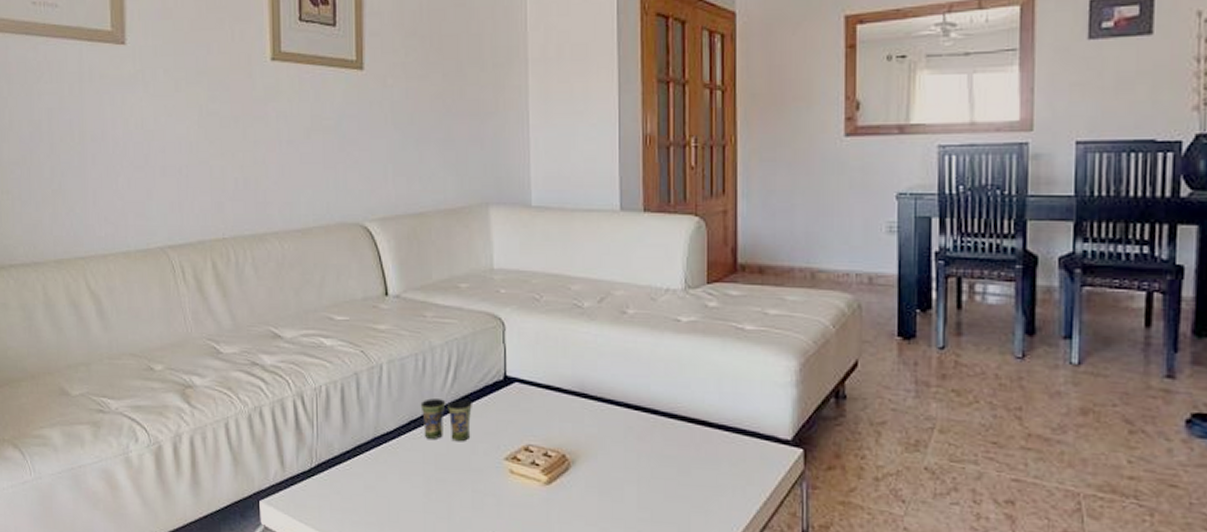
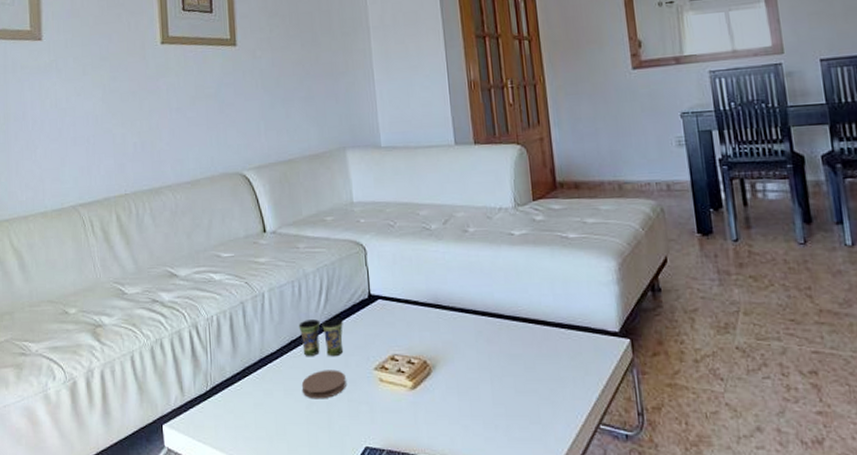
coaster: none [420,455,471,487] -> present [301,369,346,399]

